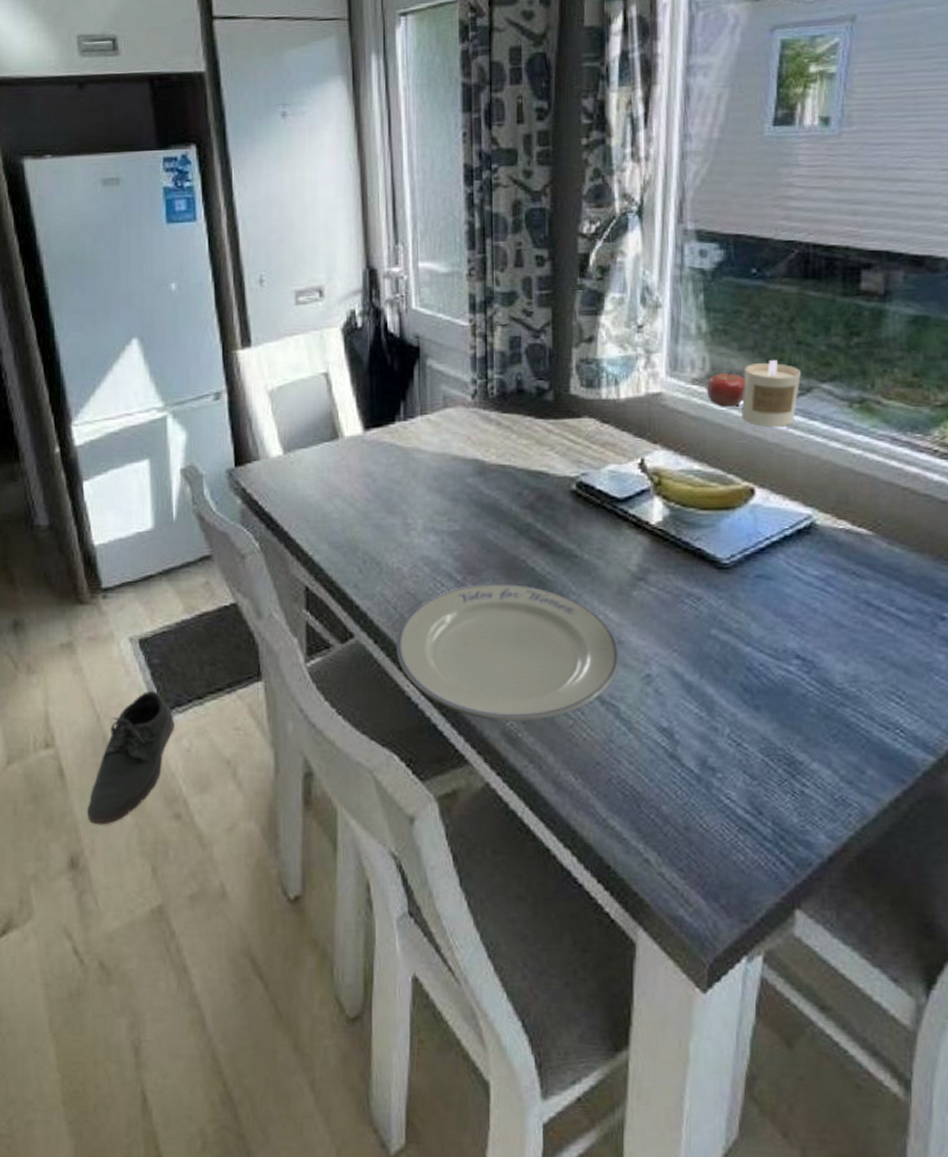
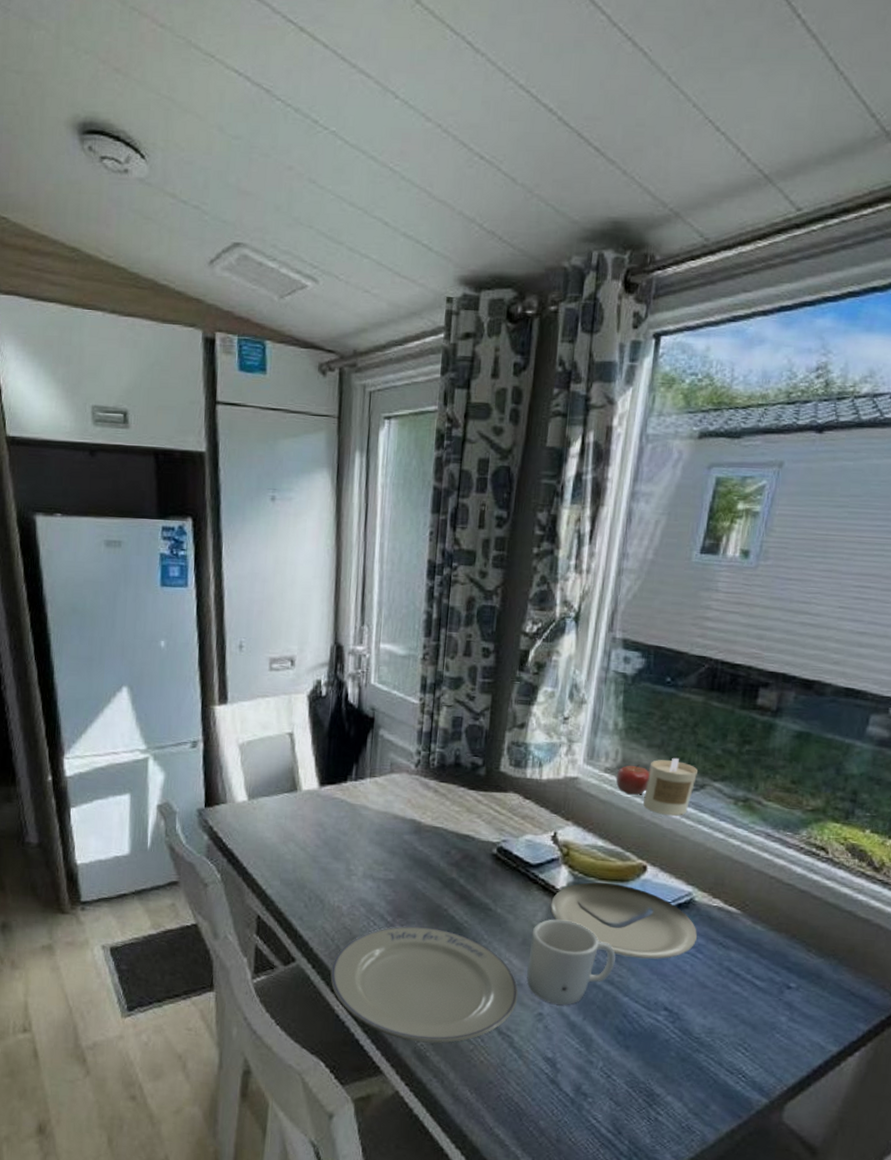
shoe: present [88,691,175,825] -> none [56,992,136,1100]
mug: none [626,561,730,662] -> present [526,919,616,1005]
plate: none [646,513,825,600] -> present [550,882,698,960]

